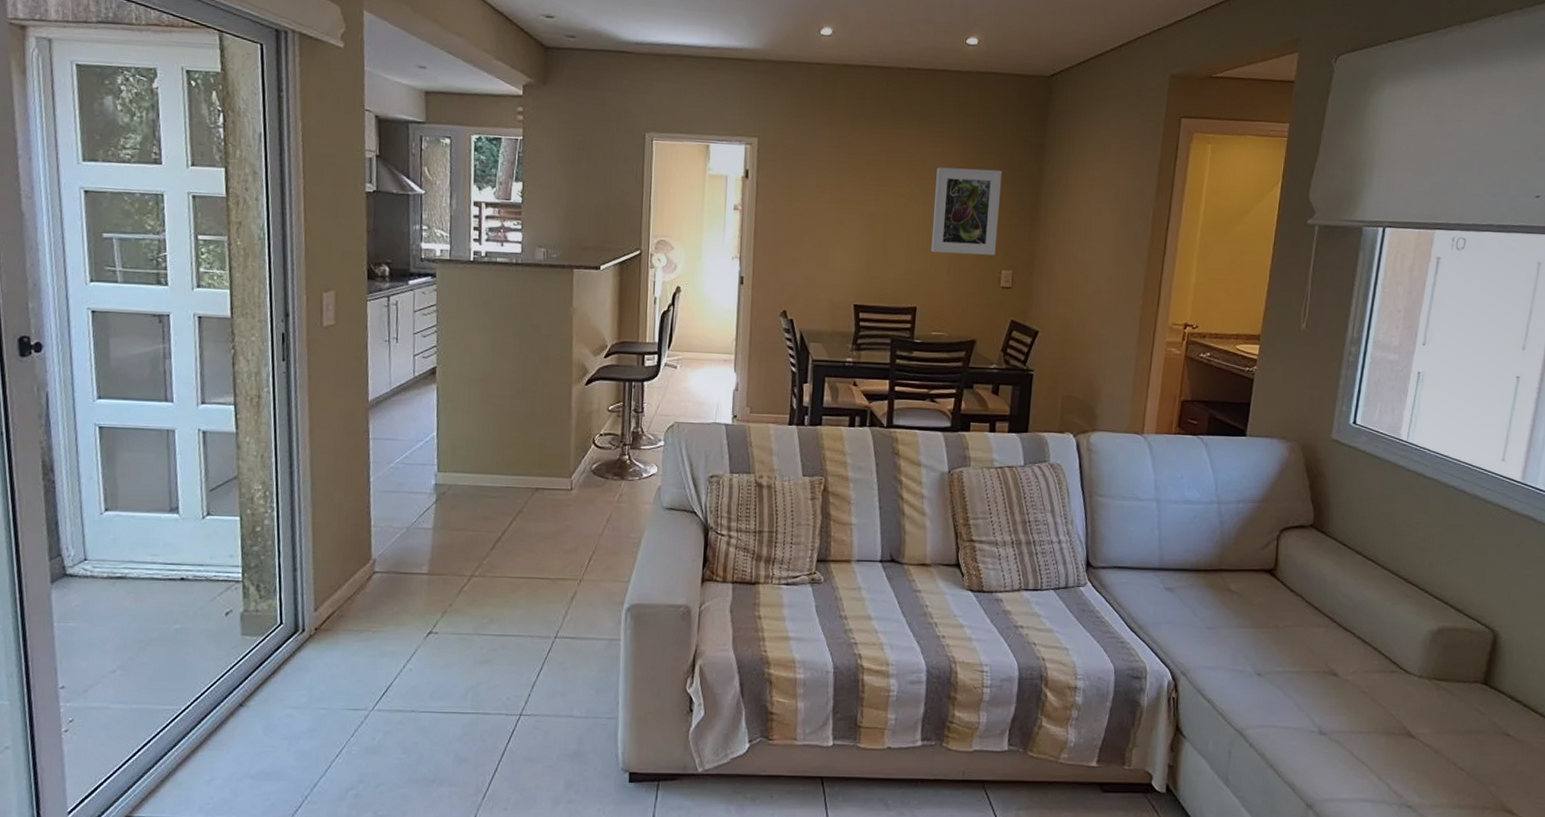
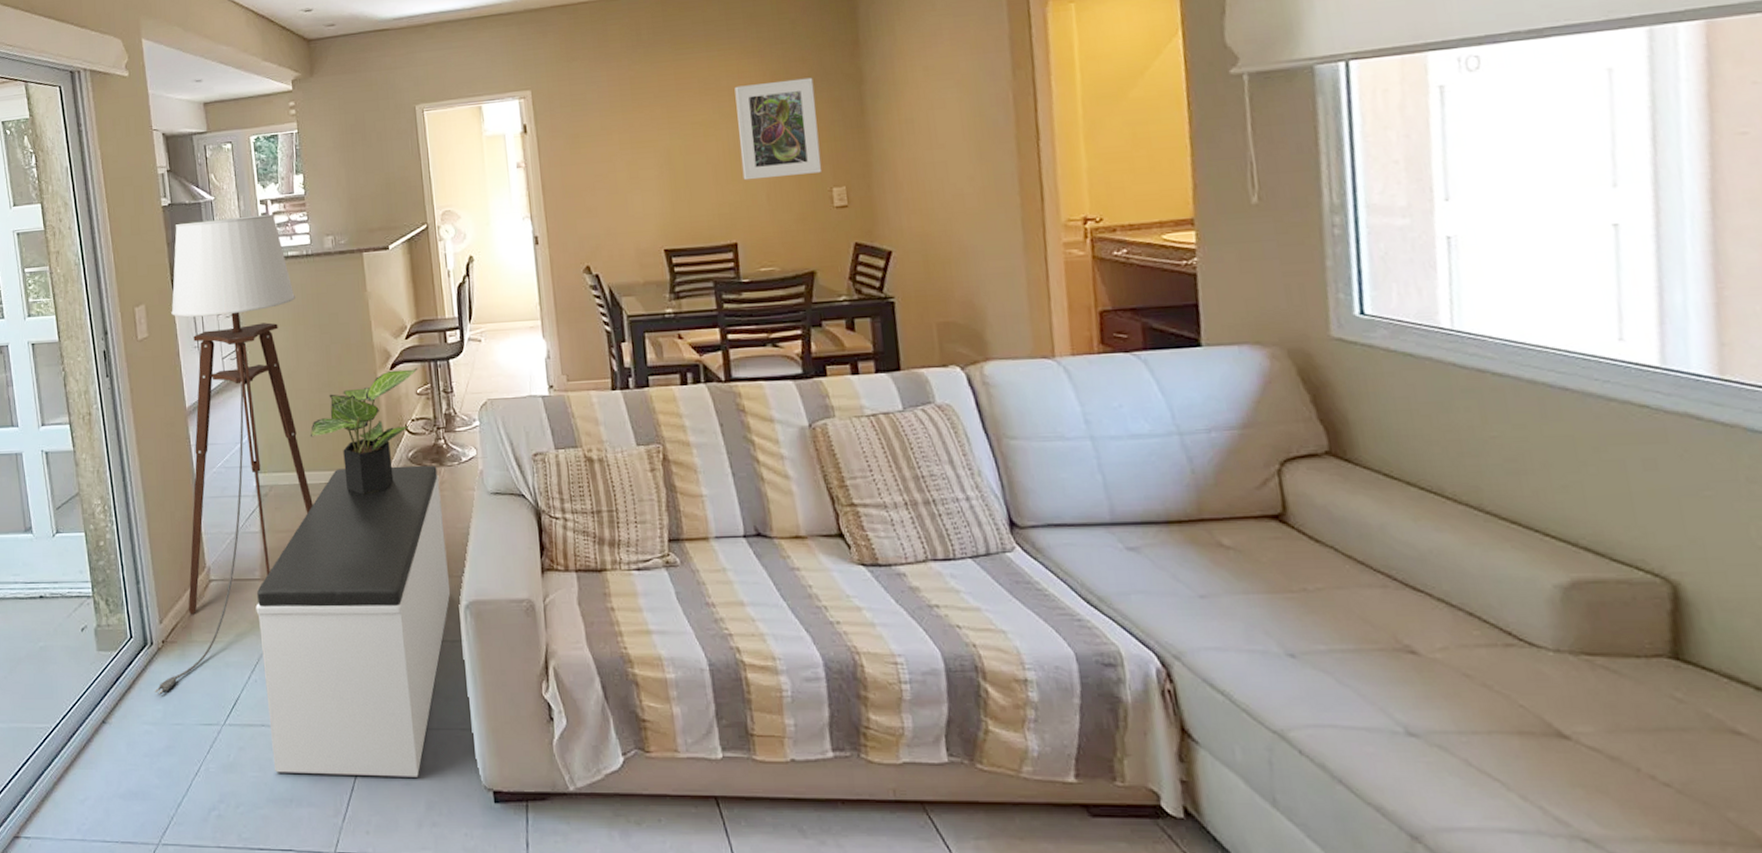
floor lamp: none [300,212,500,680] -> present [154,213,313,695]
bench: none [419,474,619,760] -> present [256,465,451,777]
potted plant: none [496,385,613,501] -> present [310,367,418,495]

